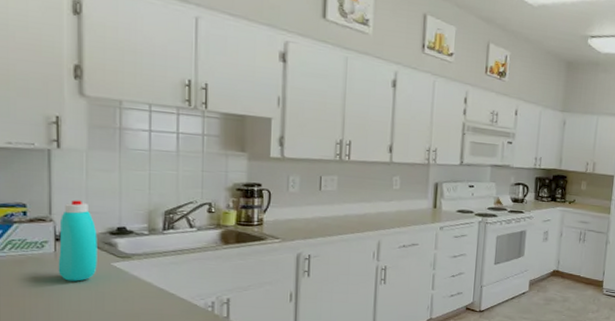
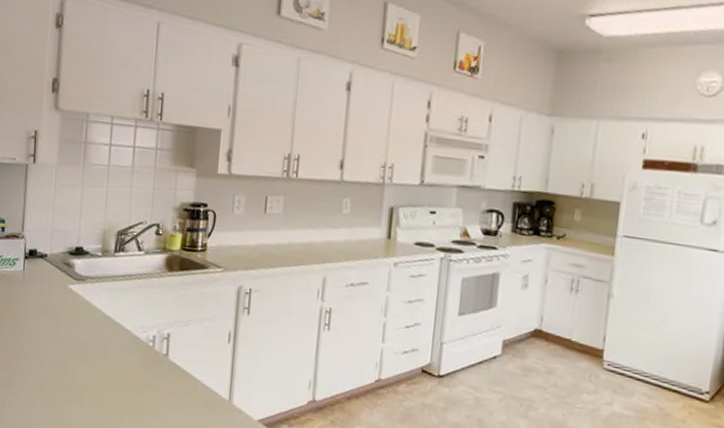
bottle: present [58,200,97,282] -> none [24,216,59,303]

